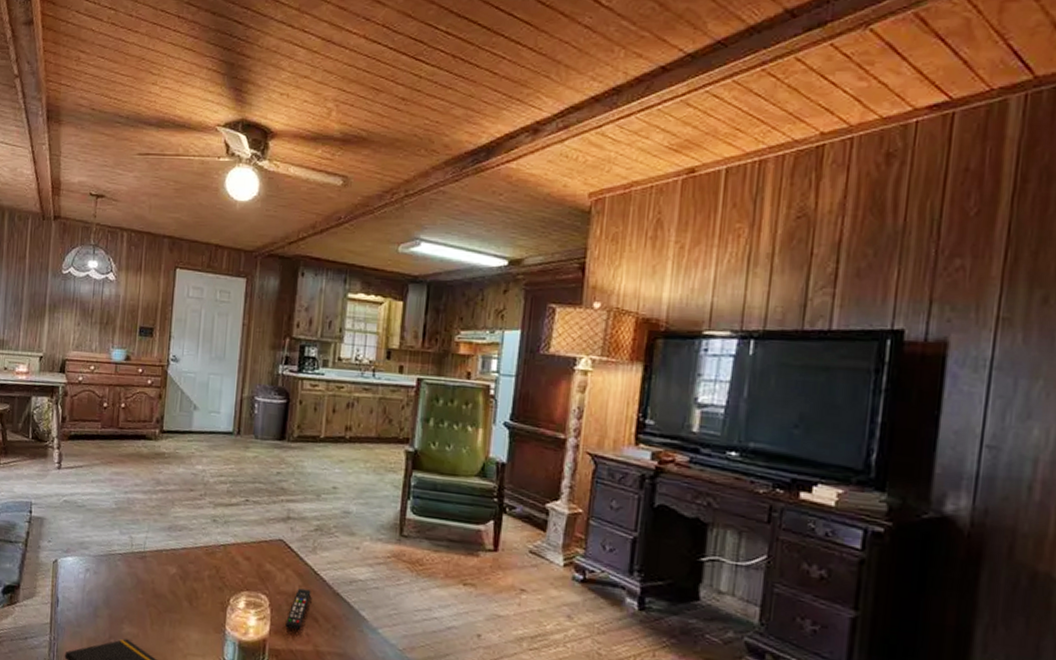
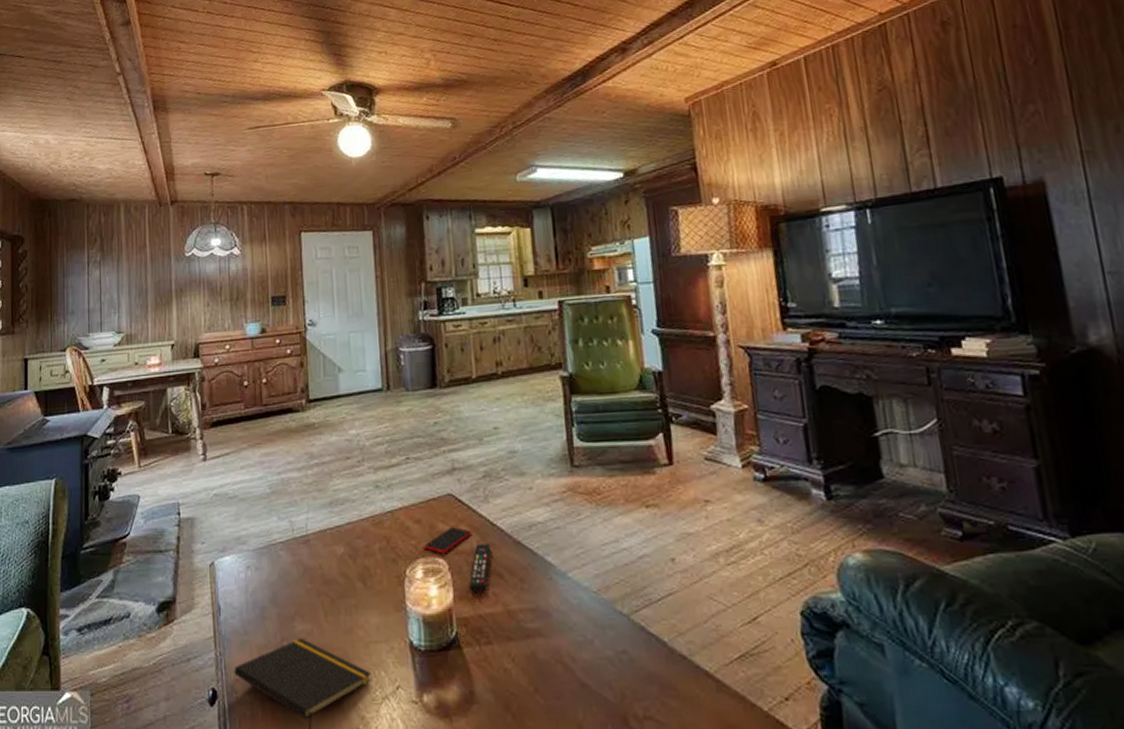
smartphone: none [248,569,297,592] -> present [422,527,473,555]

